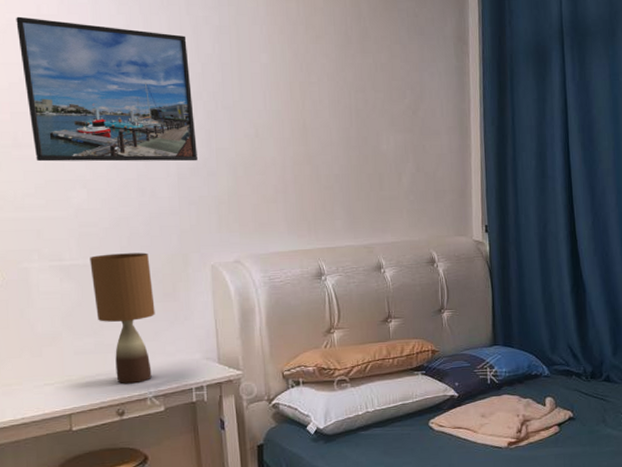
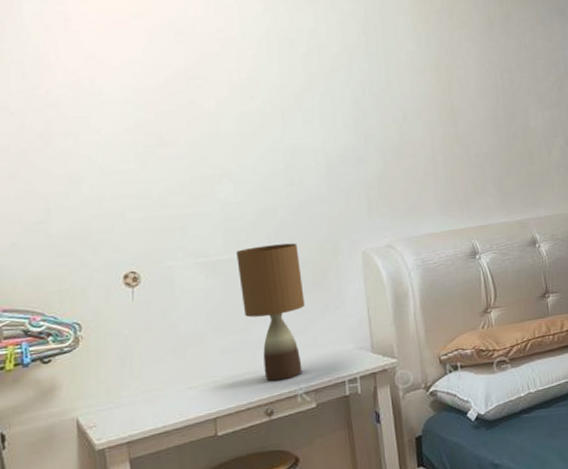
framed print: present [16,16,197,162] -> none [163,19,346,159]

